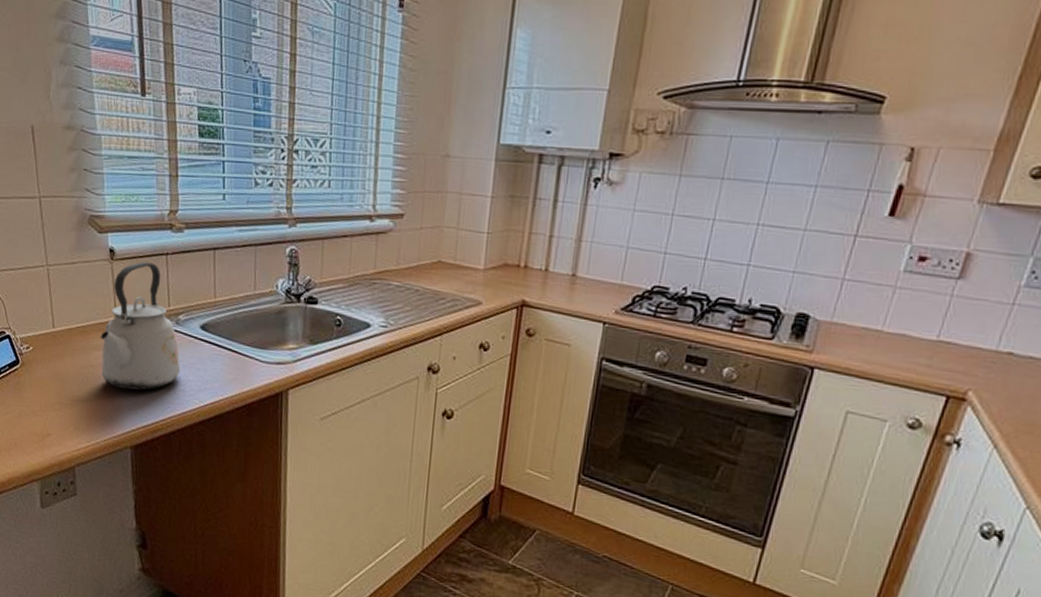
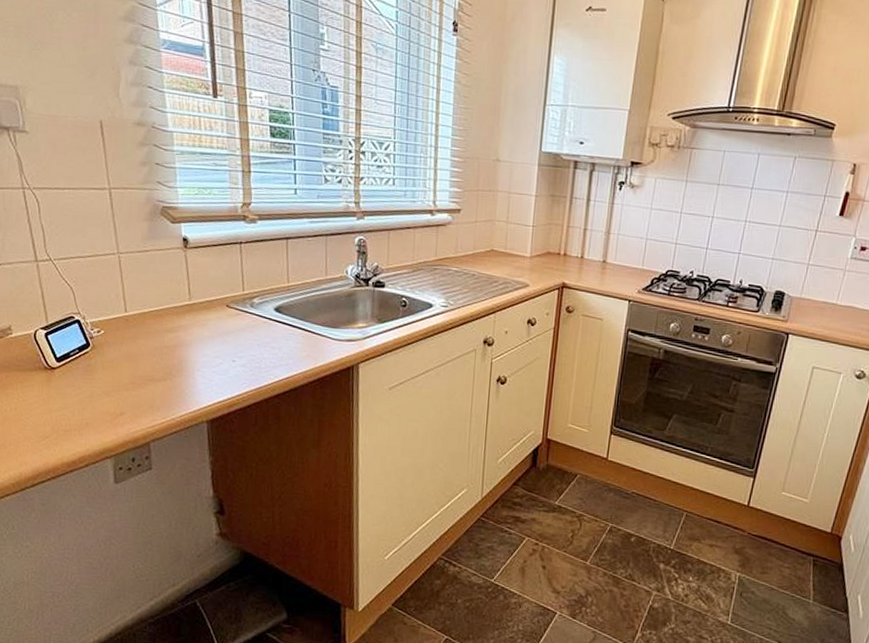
kettle: present [100,262,181,391] -> none [174,250,256,369]

